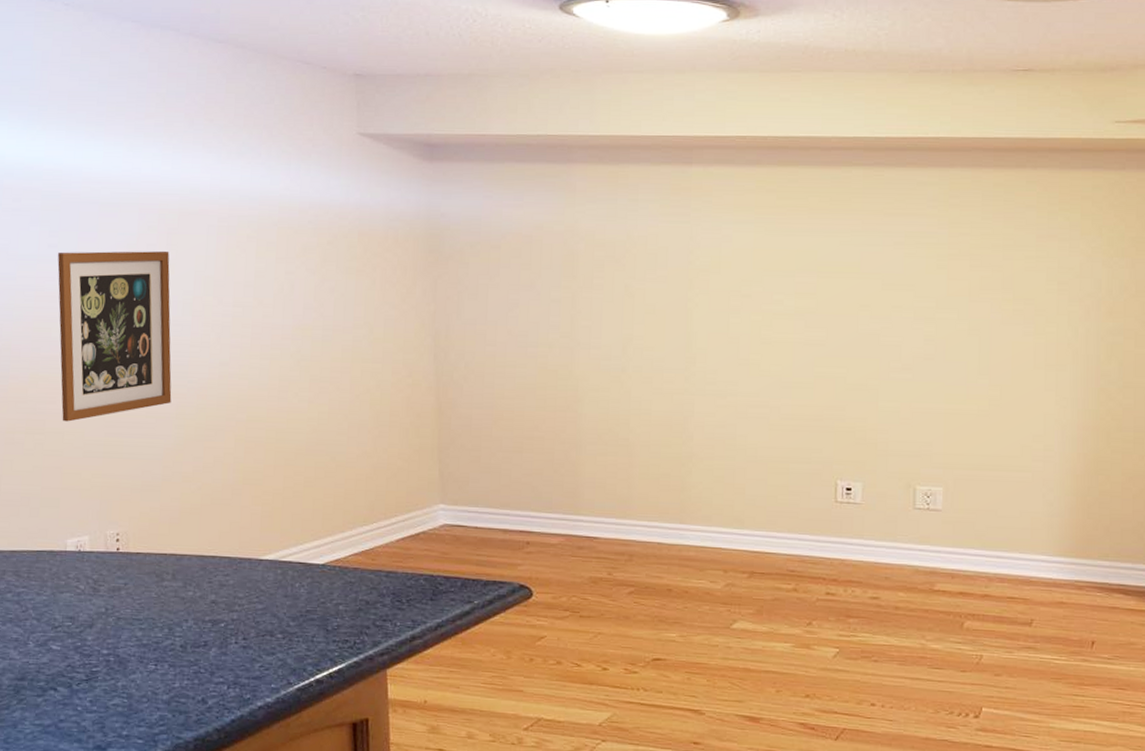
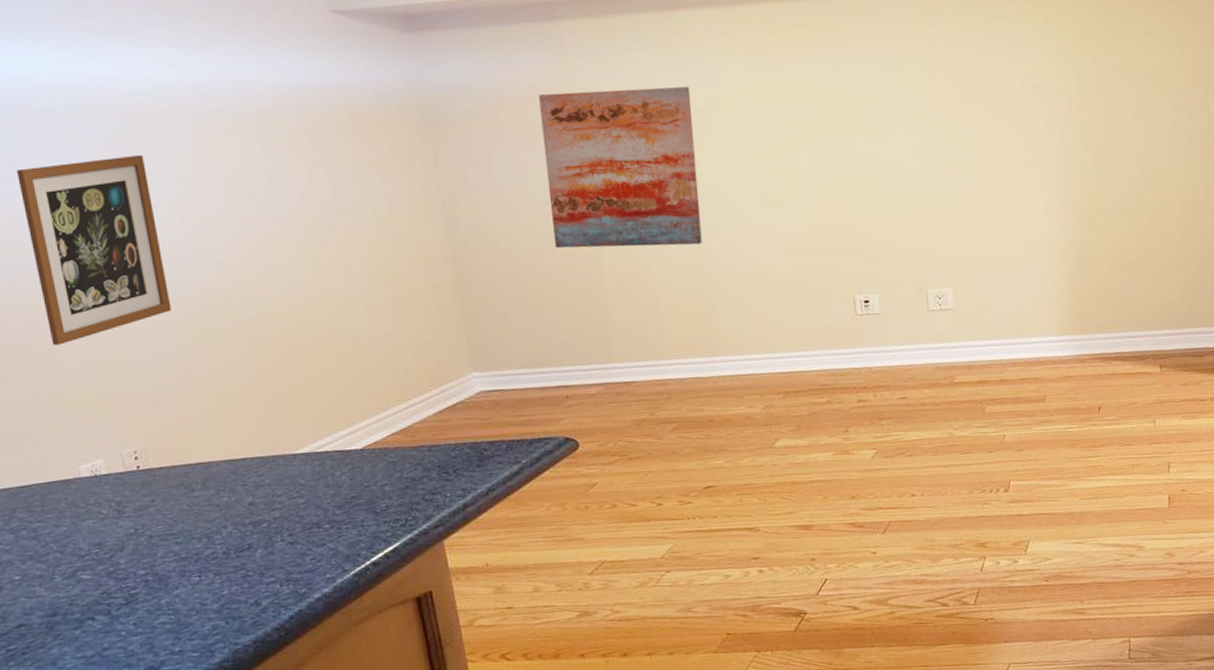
wall art: none [538,236,694,406] -> present [539,86,702,249]

